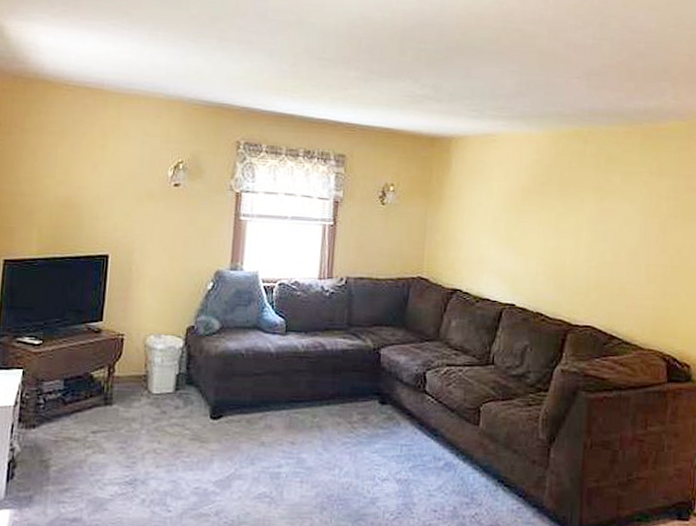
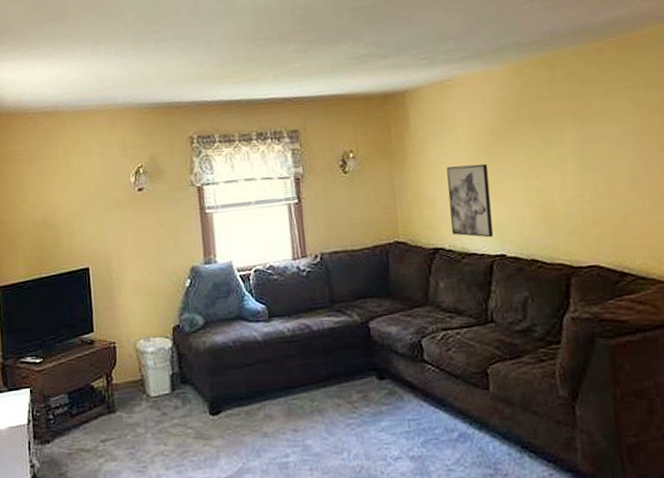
wall art: none [471,216,514,287] -> present [446,163,494,238]

